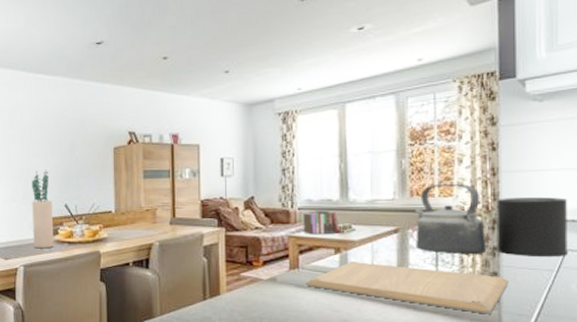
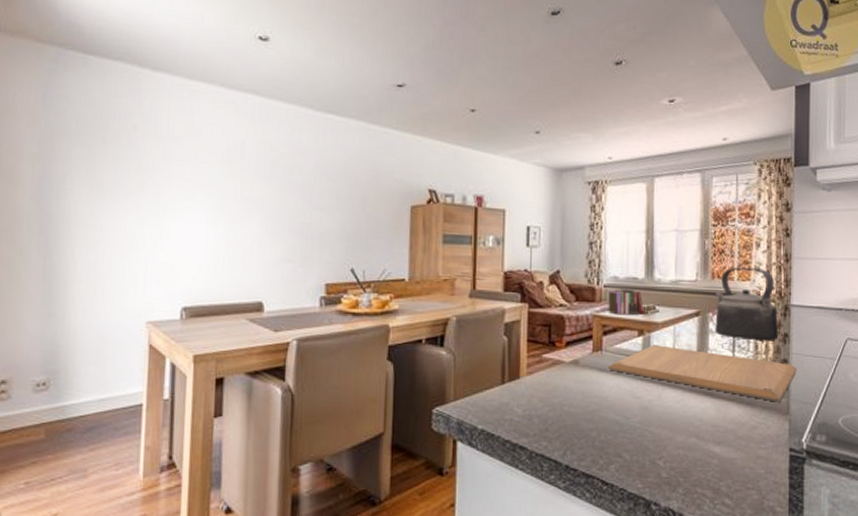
vase: present [31,169,54,249] -> none [310,226,337,320]
pen holder: present [496,196,567,258] -> none [788,284,848,346]

